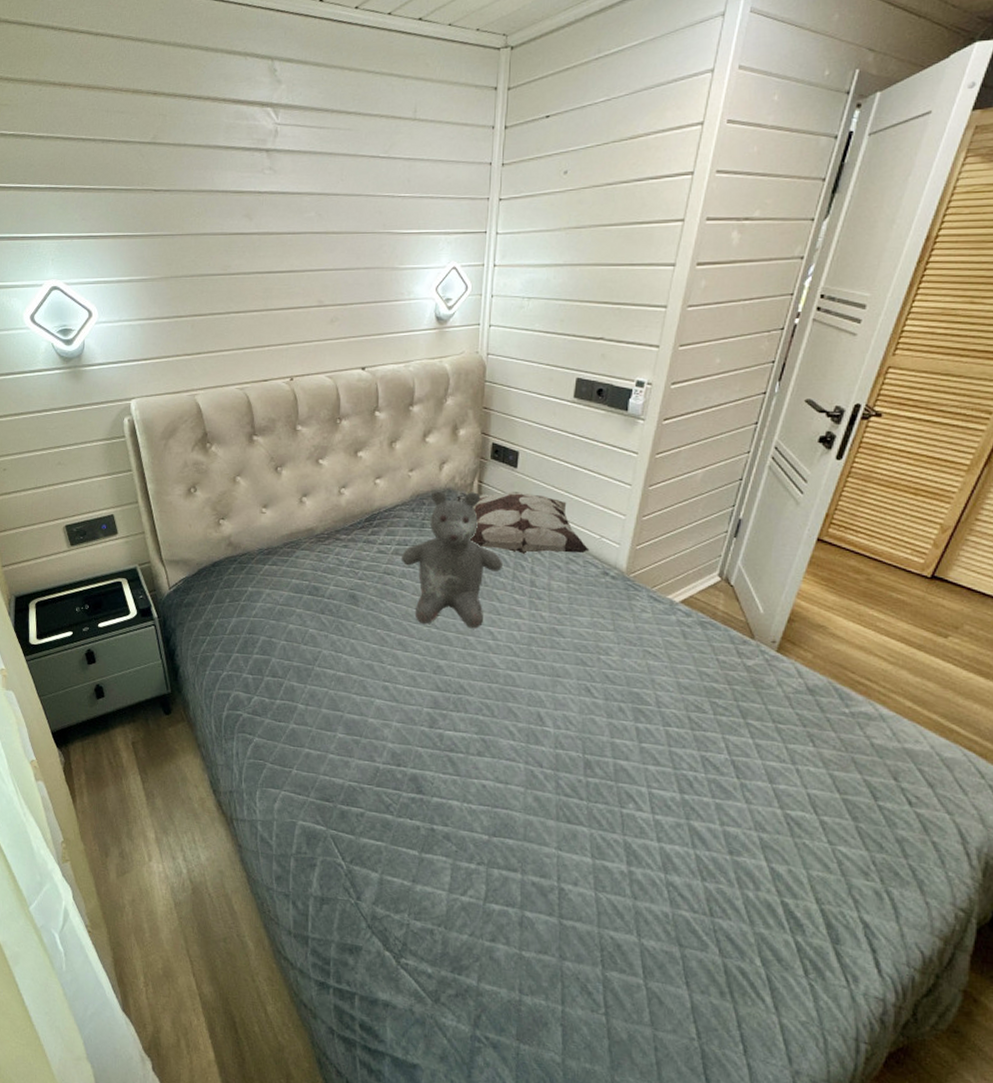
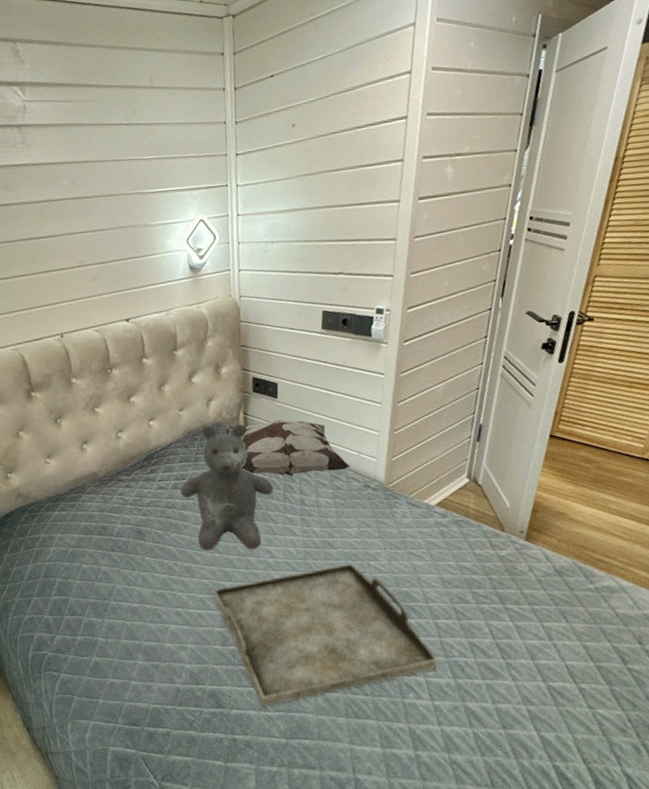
serving tray: none [426,654,664,798] -> present [213,563,438,706]

